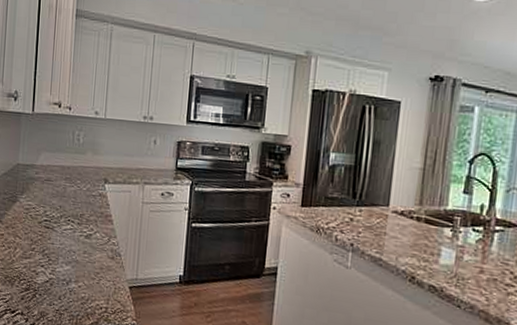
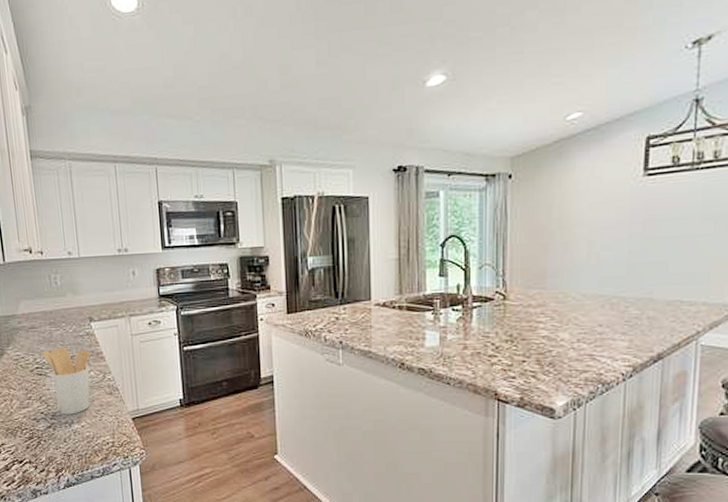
utensil holder: none [53,204,99,273] -> present [42,347,90,415]

